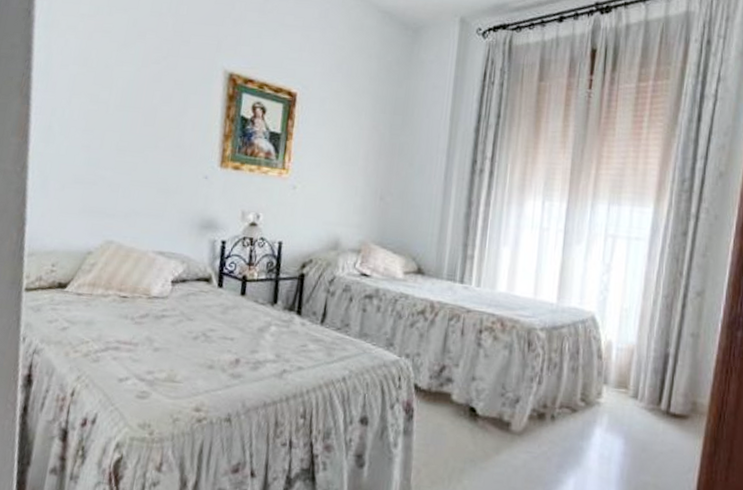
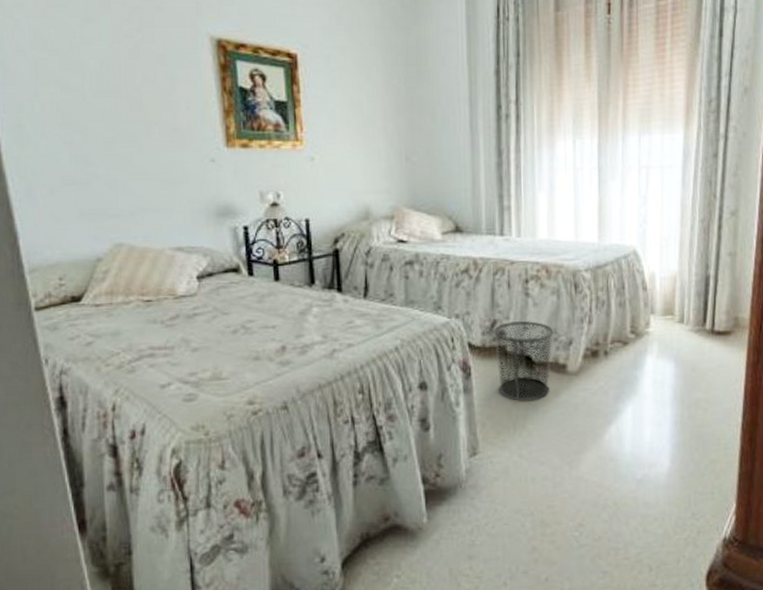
waste bin: none [438,368,502,455] -> present [493,320,554,402]

